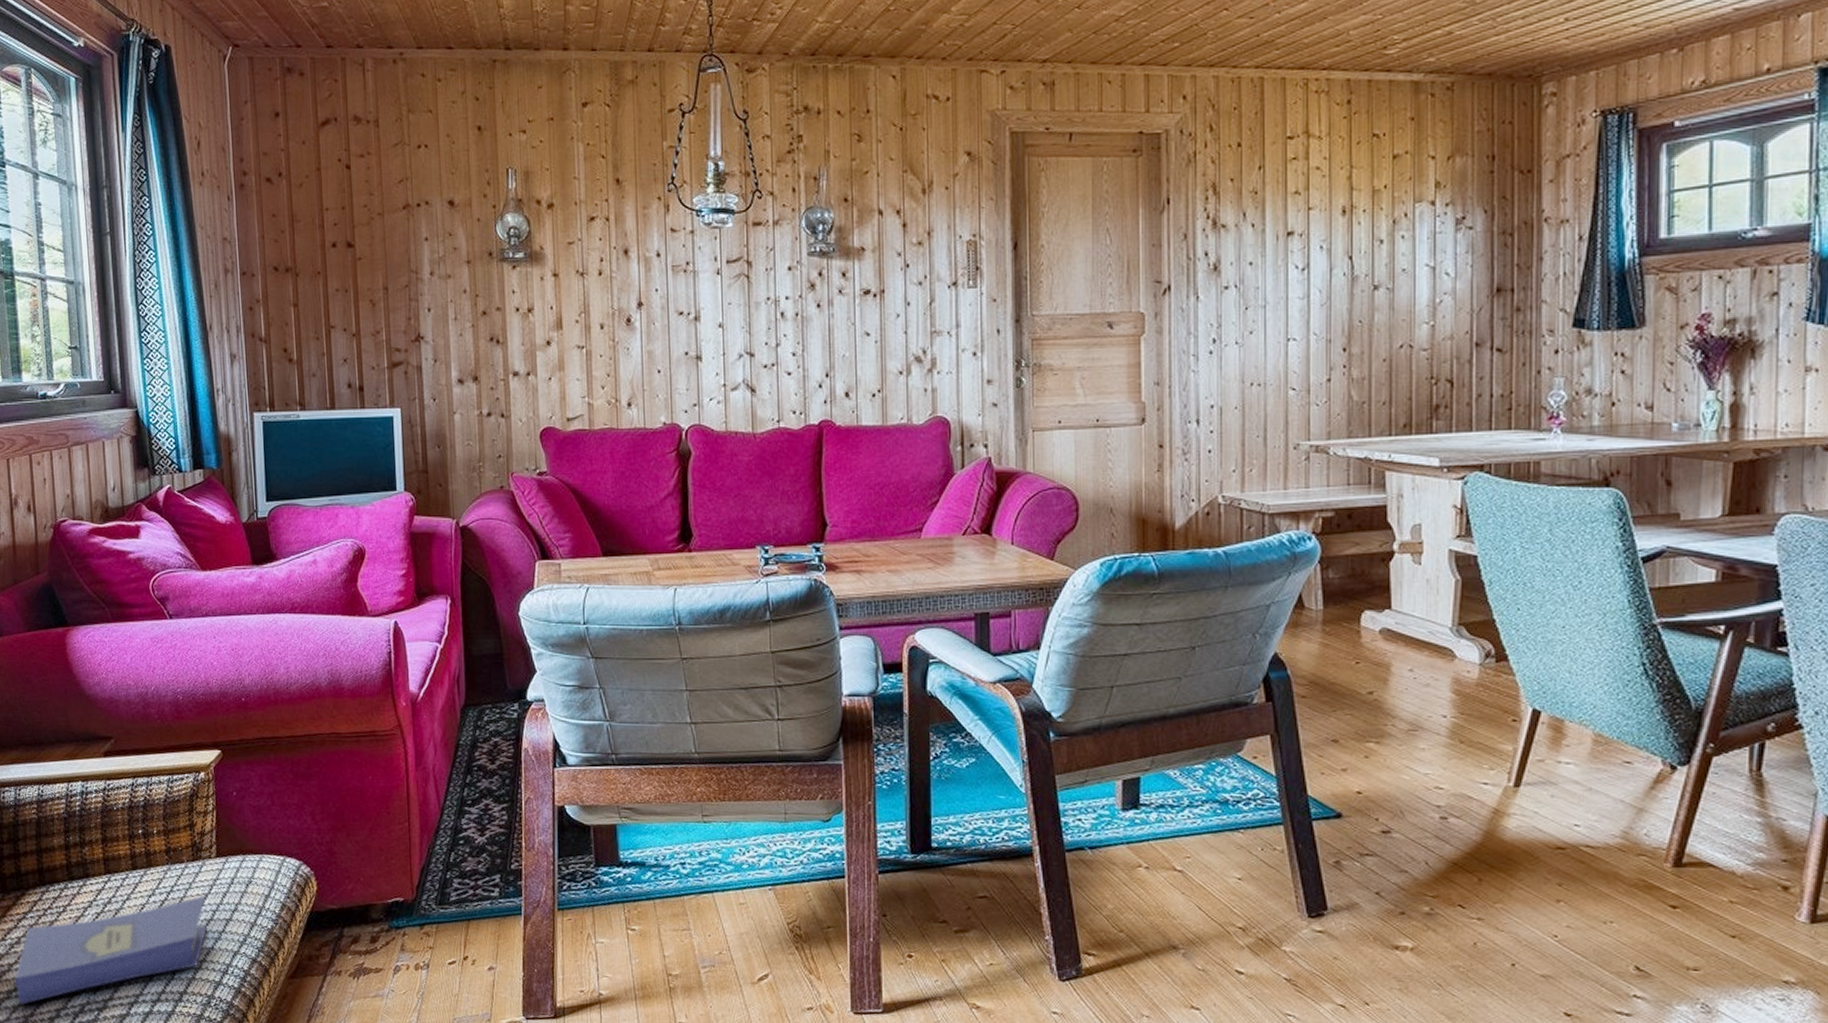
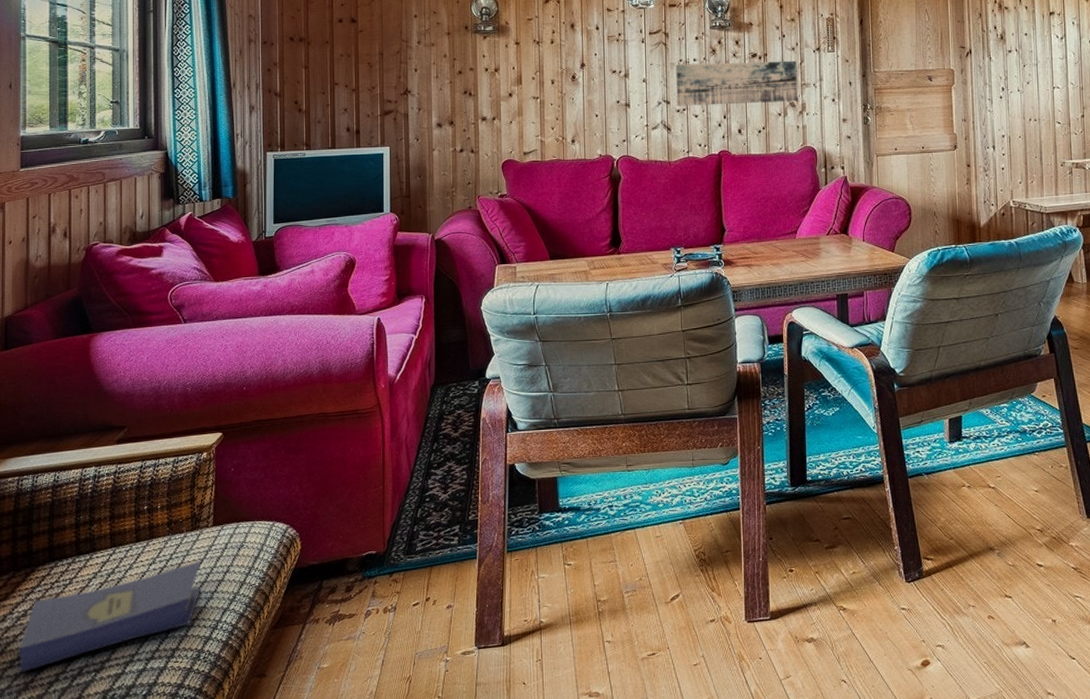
wall art: none [762,299,926,360] -> present [676,60,798,106]

